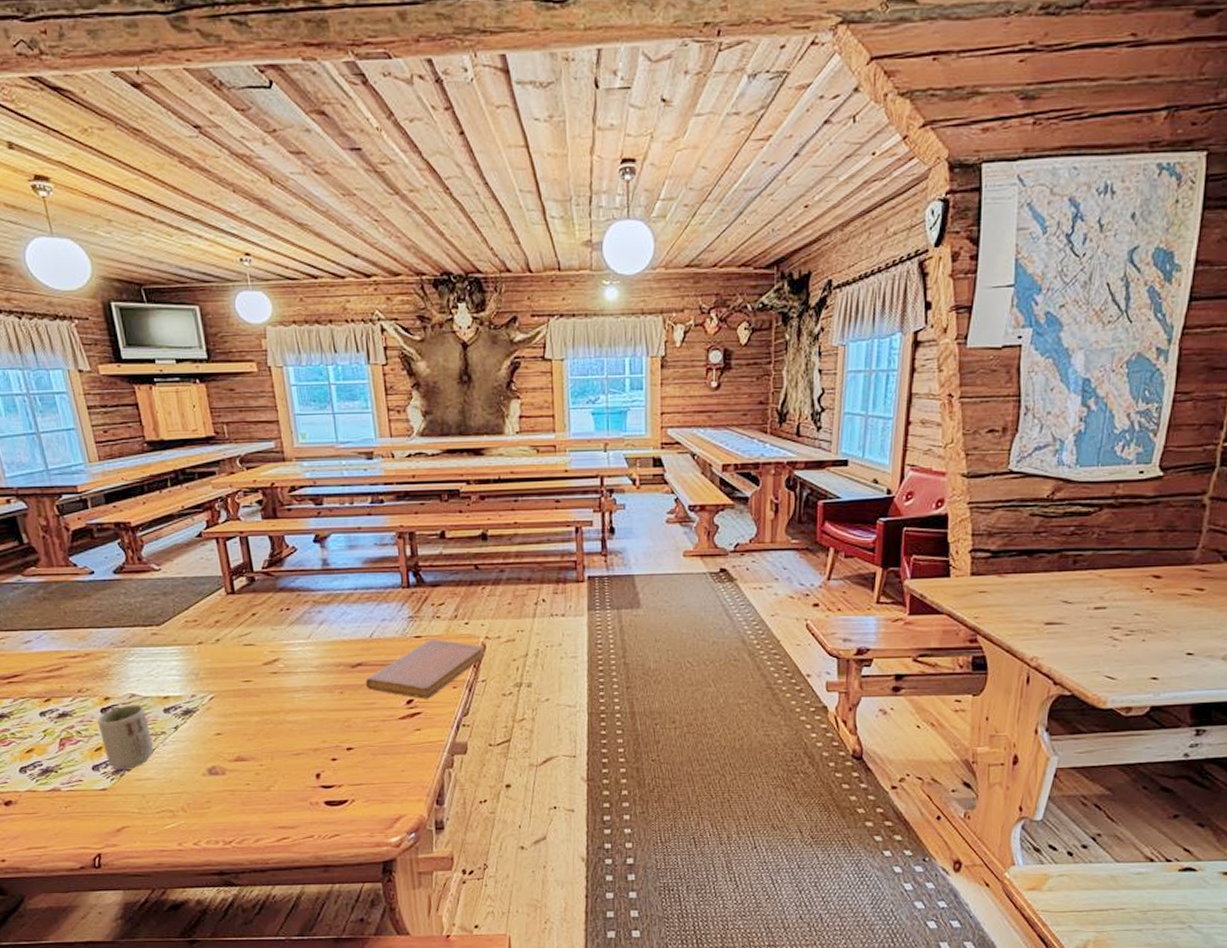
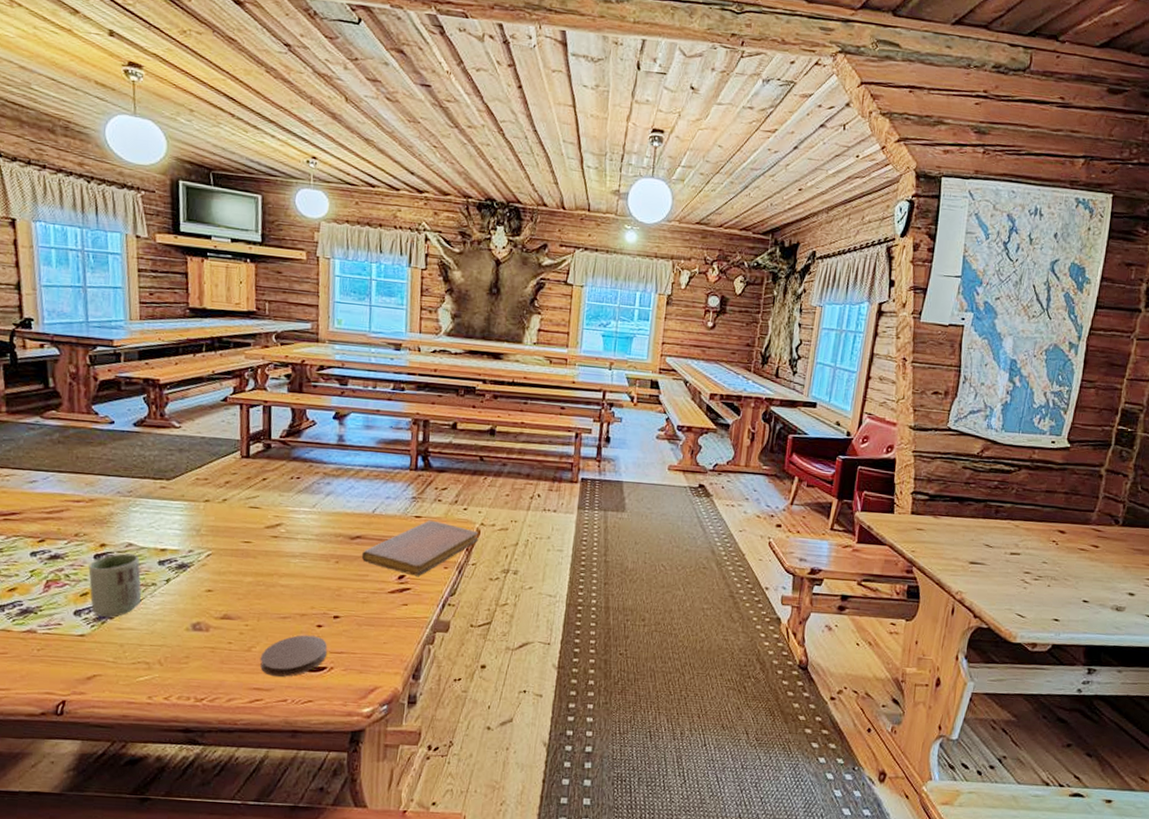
coaster: none [280,769,347,813] -> present [260,635,328,677]

